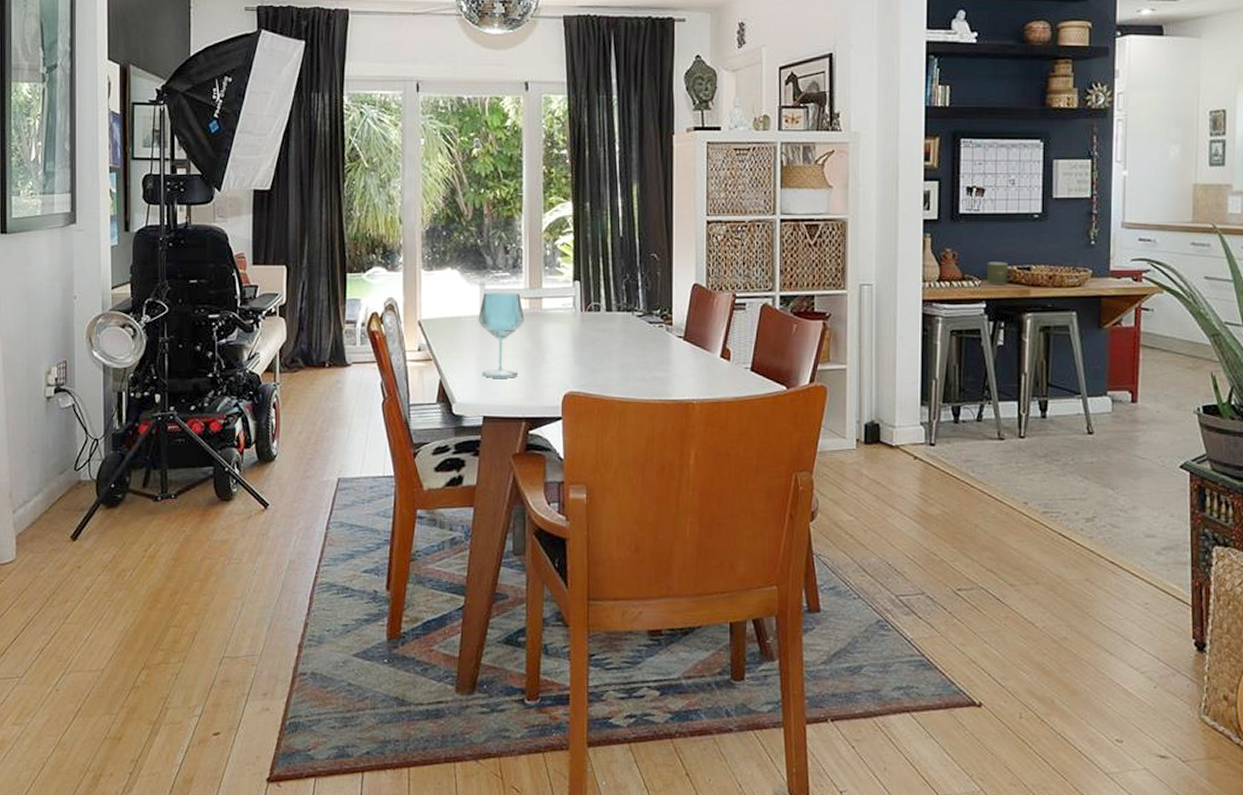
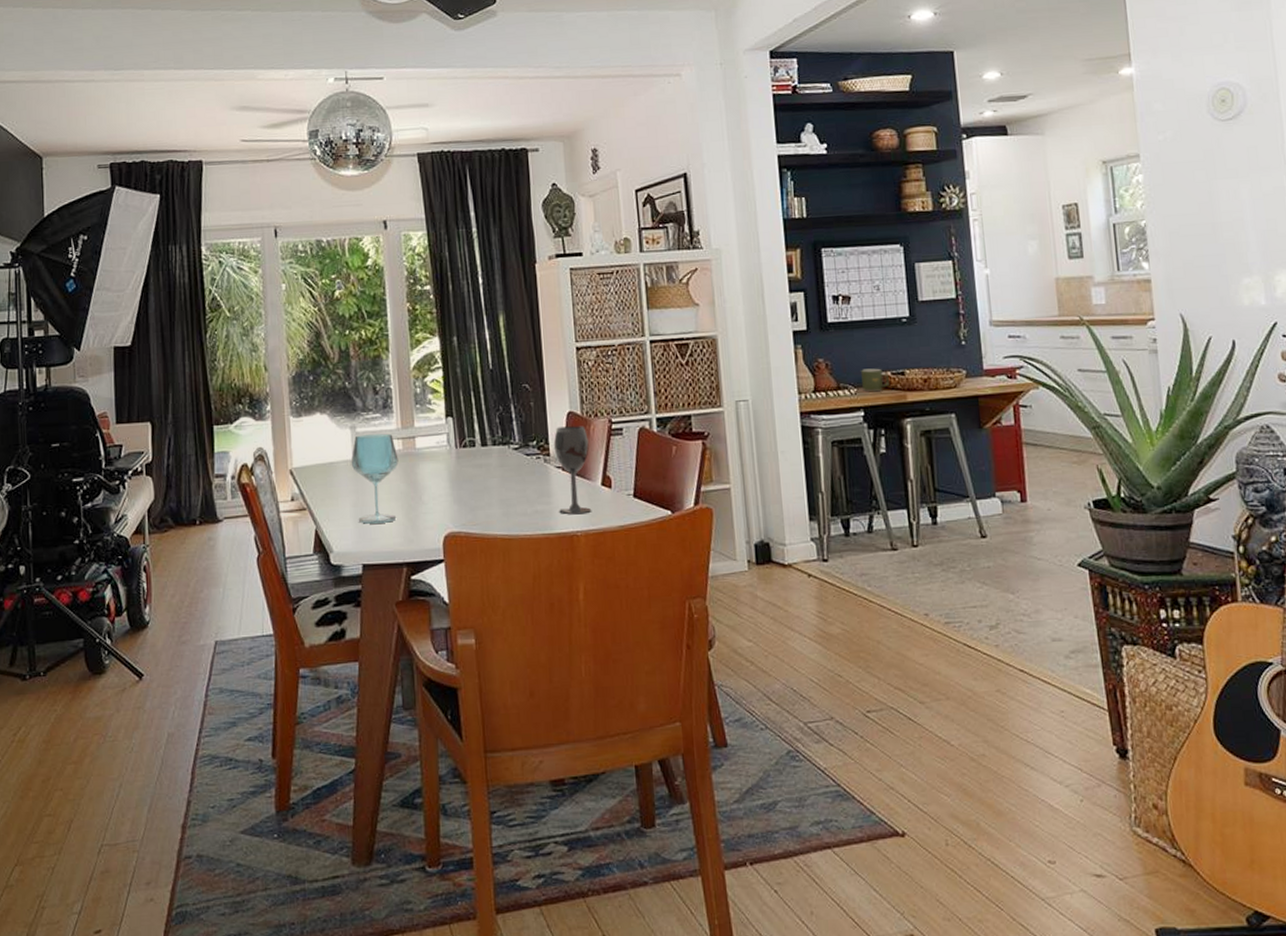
wine glass: none [676,298,711,382] -> present [553,426,591,514]

